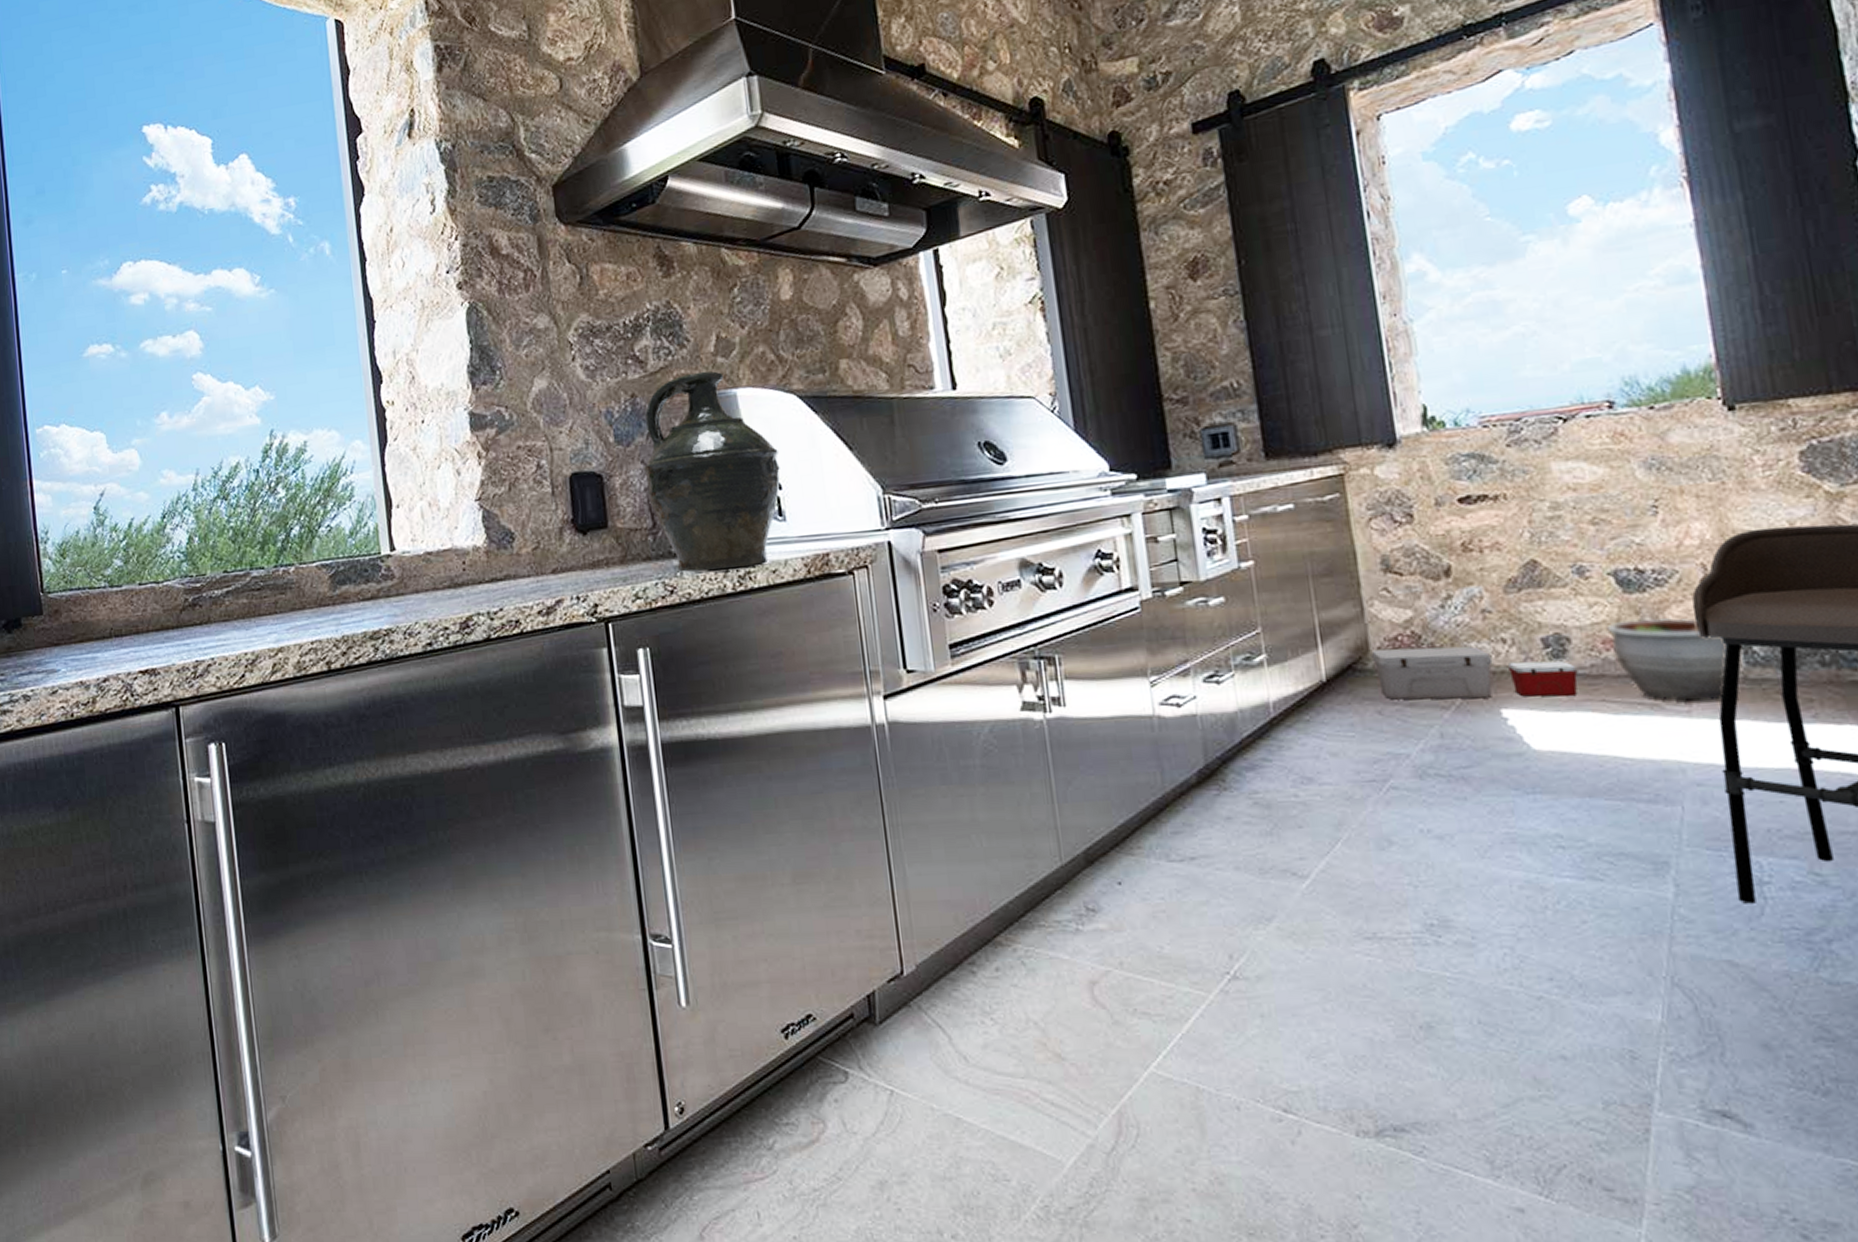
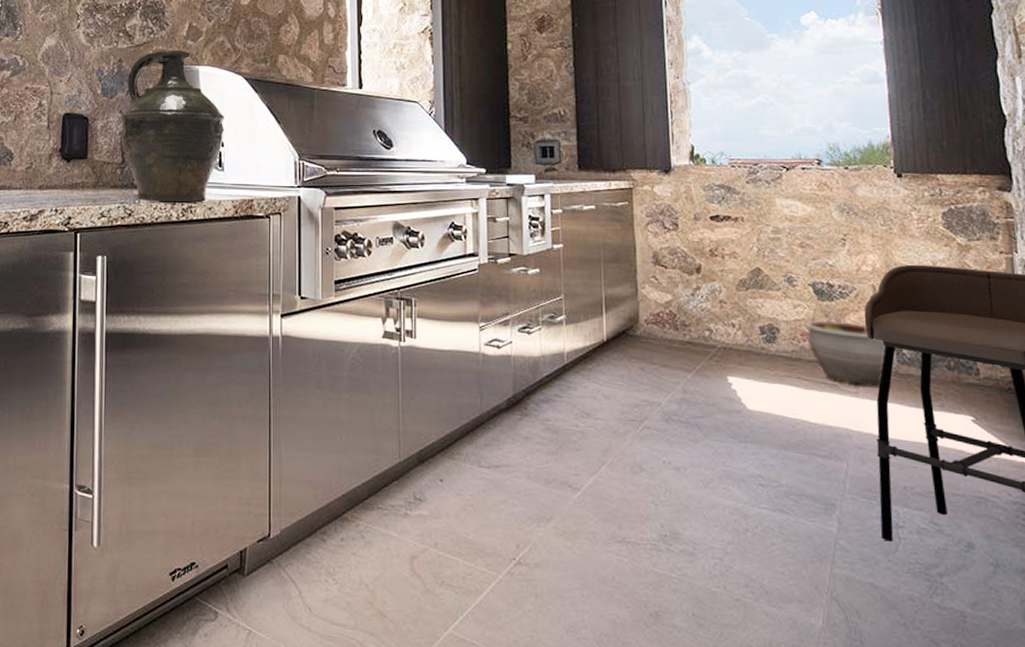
cooler: present [1371,646,1579,700] -> none [640,321,783,372]

